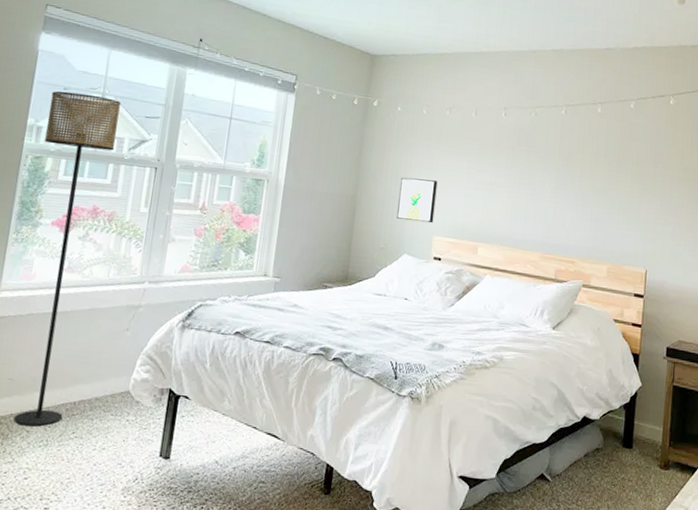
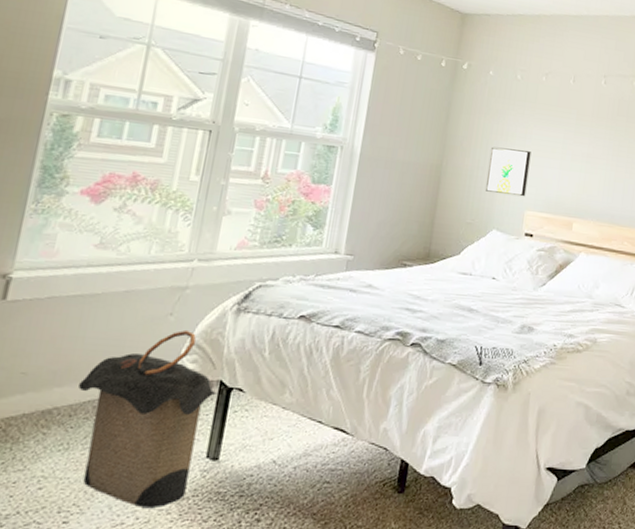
floor lamp: present [14,91,121,427] -> none [27,39,170,428]
laundry hamper: none [54,343,168,499] -> present [79,329,218,507]

